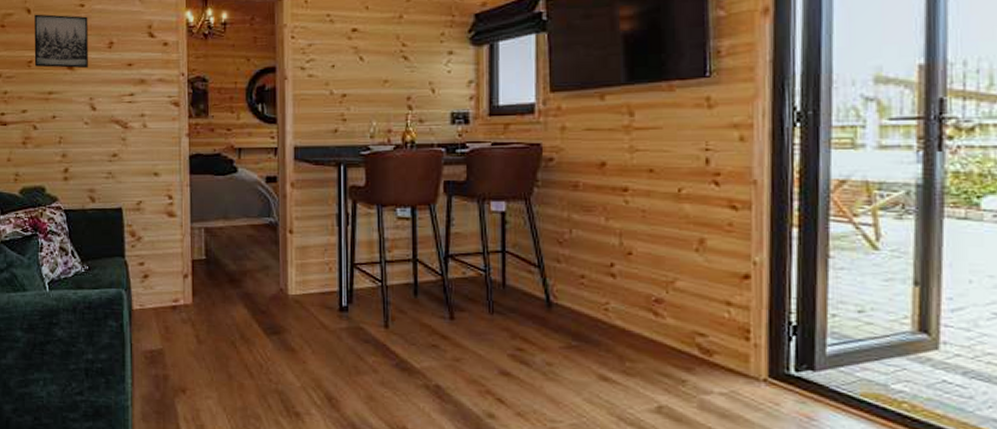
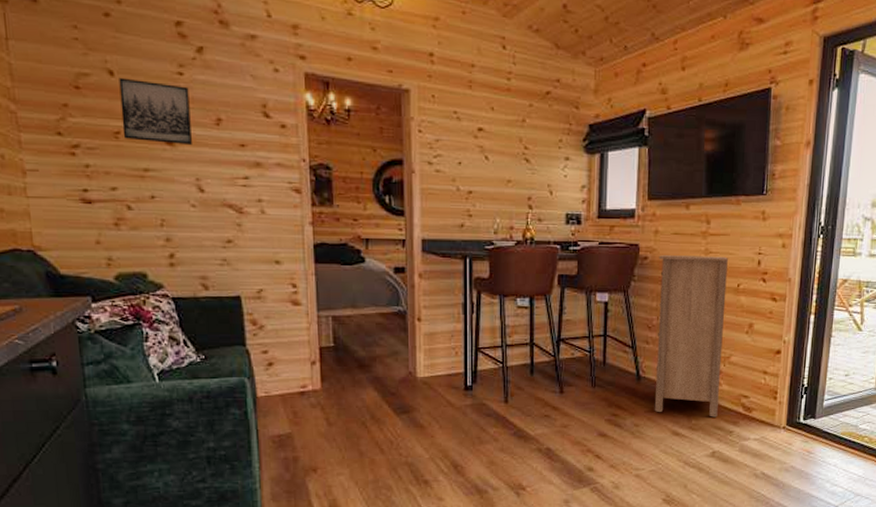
storage cabinet: none [567,155,664,360] -> present [654,255,729,417]

